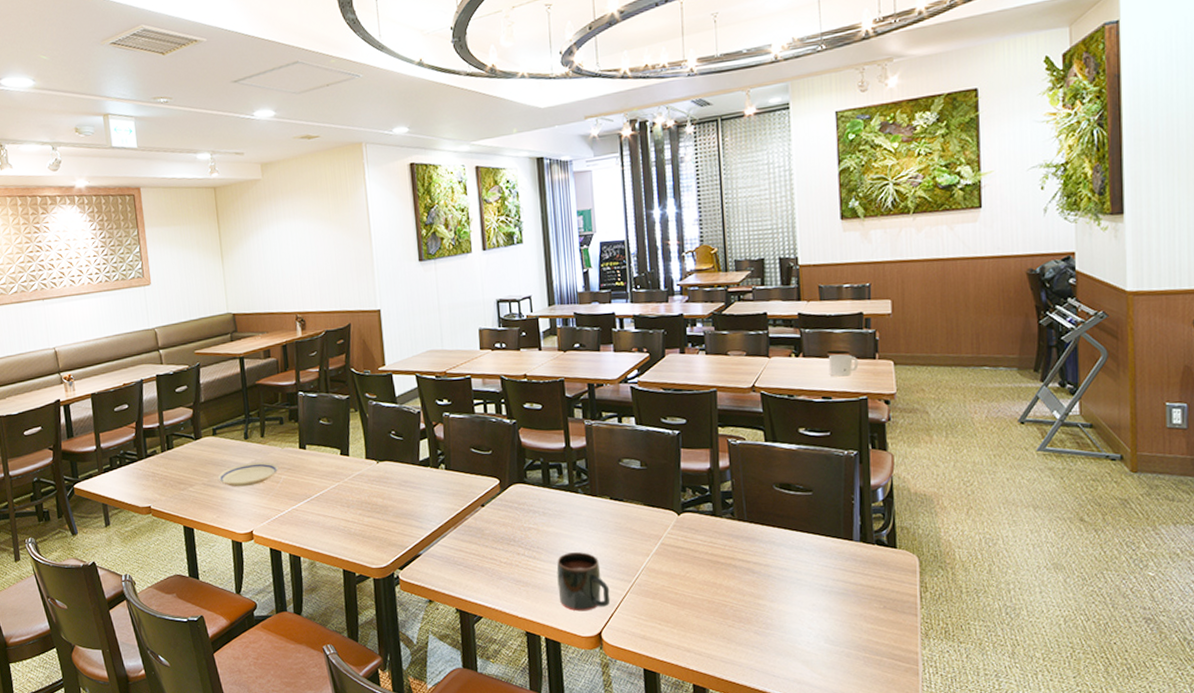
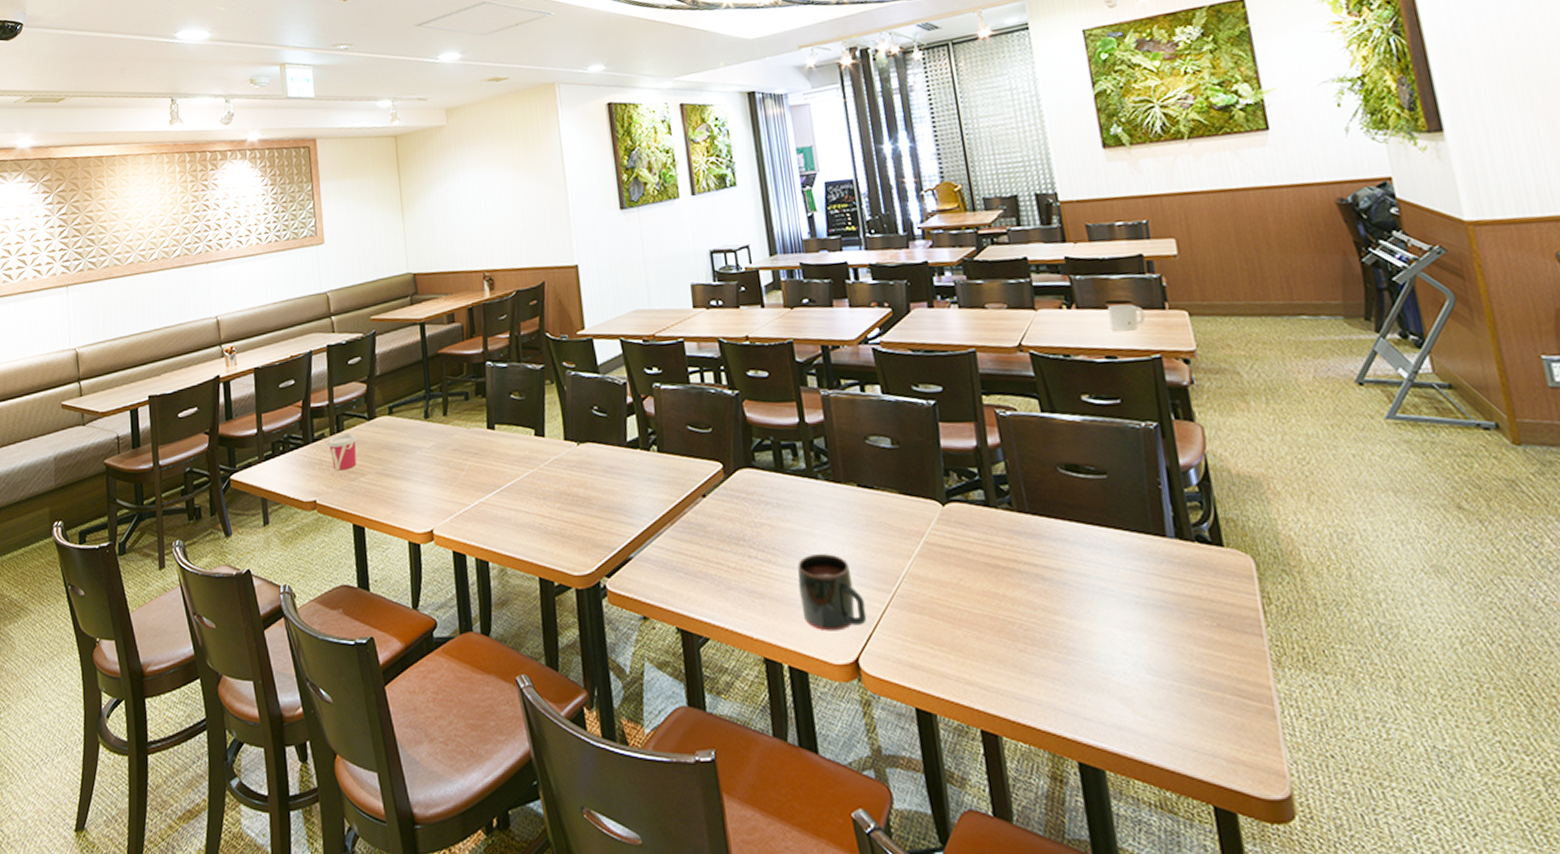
cup: none [159,451,186,482] -> present [327,434,357,471]
plate: present [217,462,279,487] -> none [393,445,464,476]

